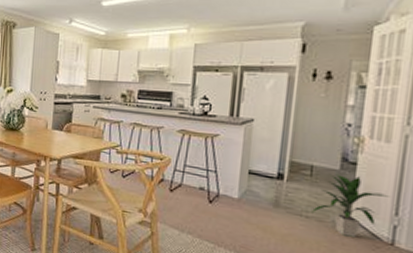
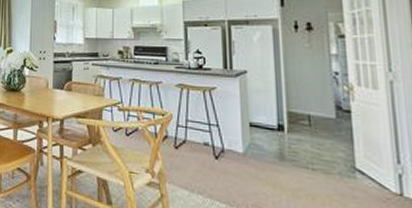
indoor plant: present [312,173,389,238] -> none [317,123,388,189]

